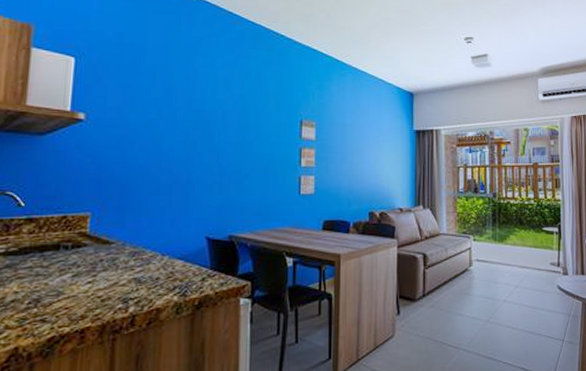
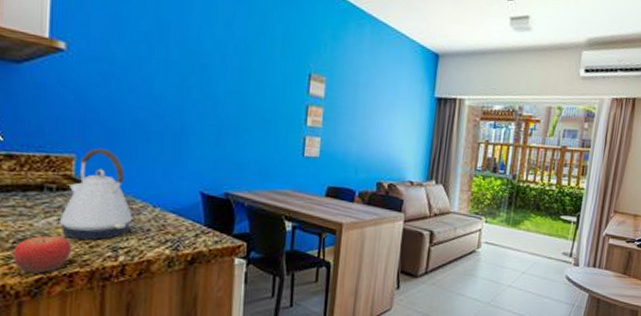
fruit: none [27,290,84,333] -> present [13,232,71,274]
kettle: none [74,205,143,295] -> present [60,148,133,241]

